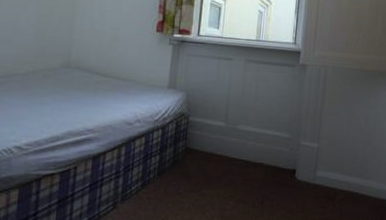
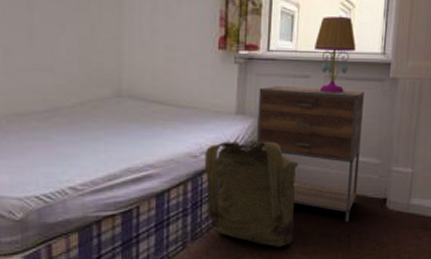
backpack: none [138,112,220,211] -> present [204,142,299,247]
nightstand: none [185,65,278,190] -> present [257,85,364,222]
table lamp: none [237,10,272,75] -> present [314,16,356,93]

